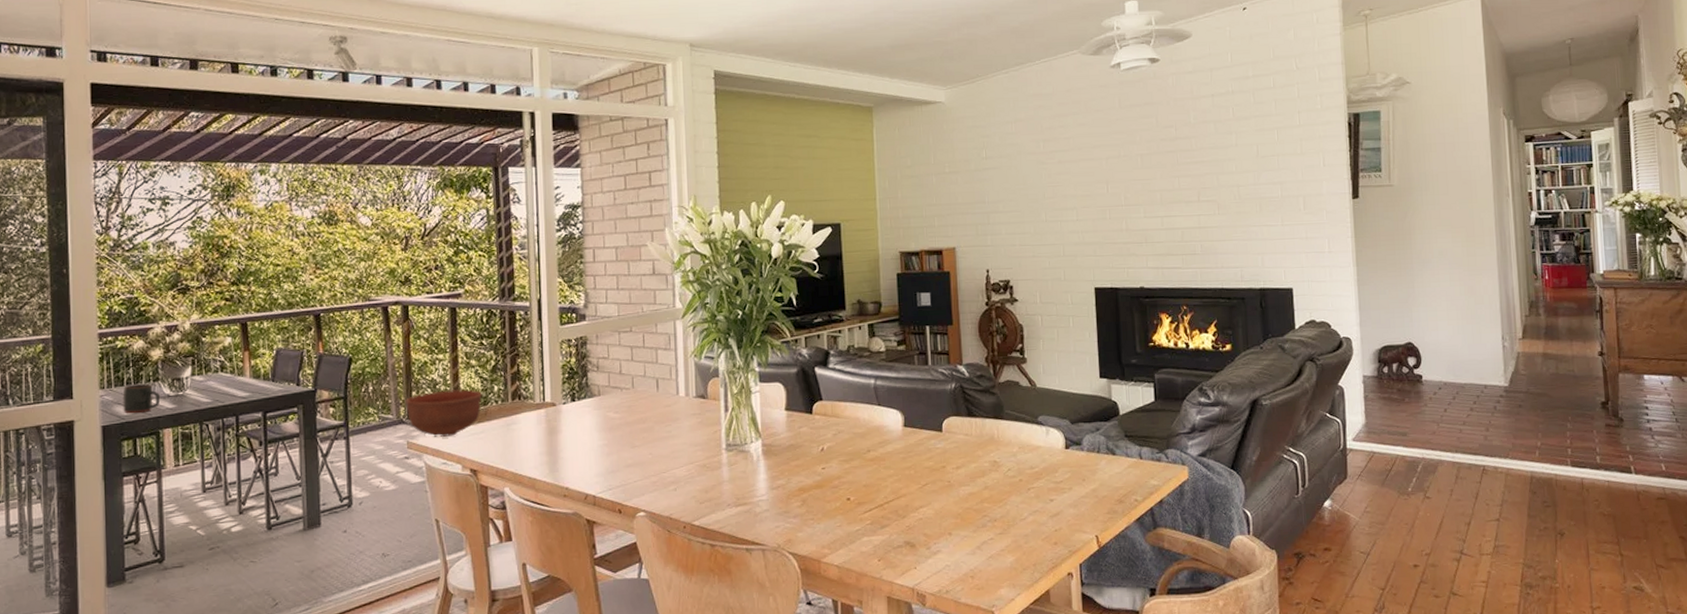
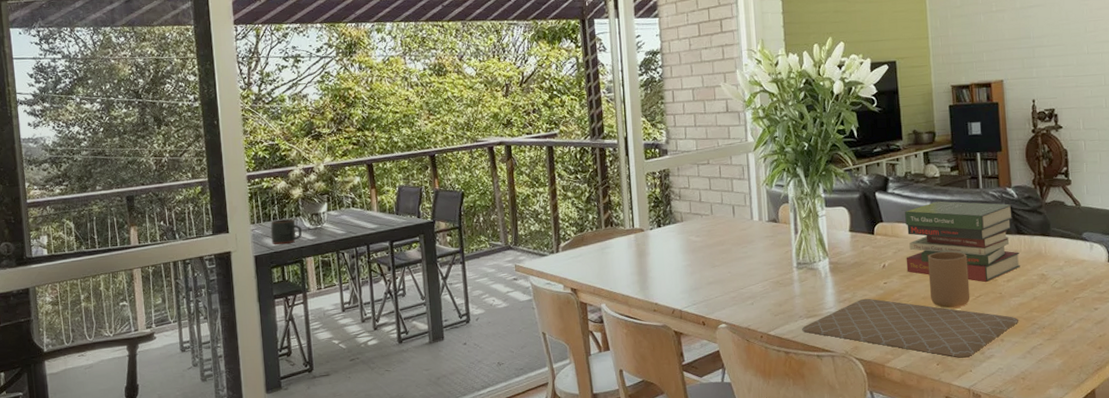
bowl: present [405,389,482,437] -> none [512,218,579,261]
placemat: none [729,485,968,553] -> present [801,298,1018,358]
books: none [846,378,971,469] -> present [905,201,1020,282]
cup: none [870,434,916,497] -> present [927,251,970,308]

